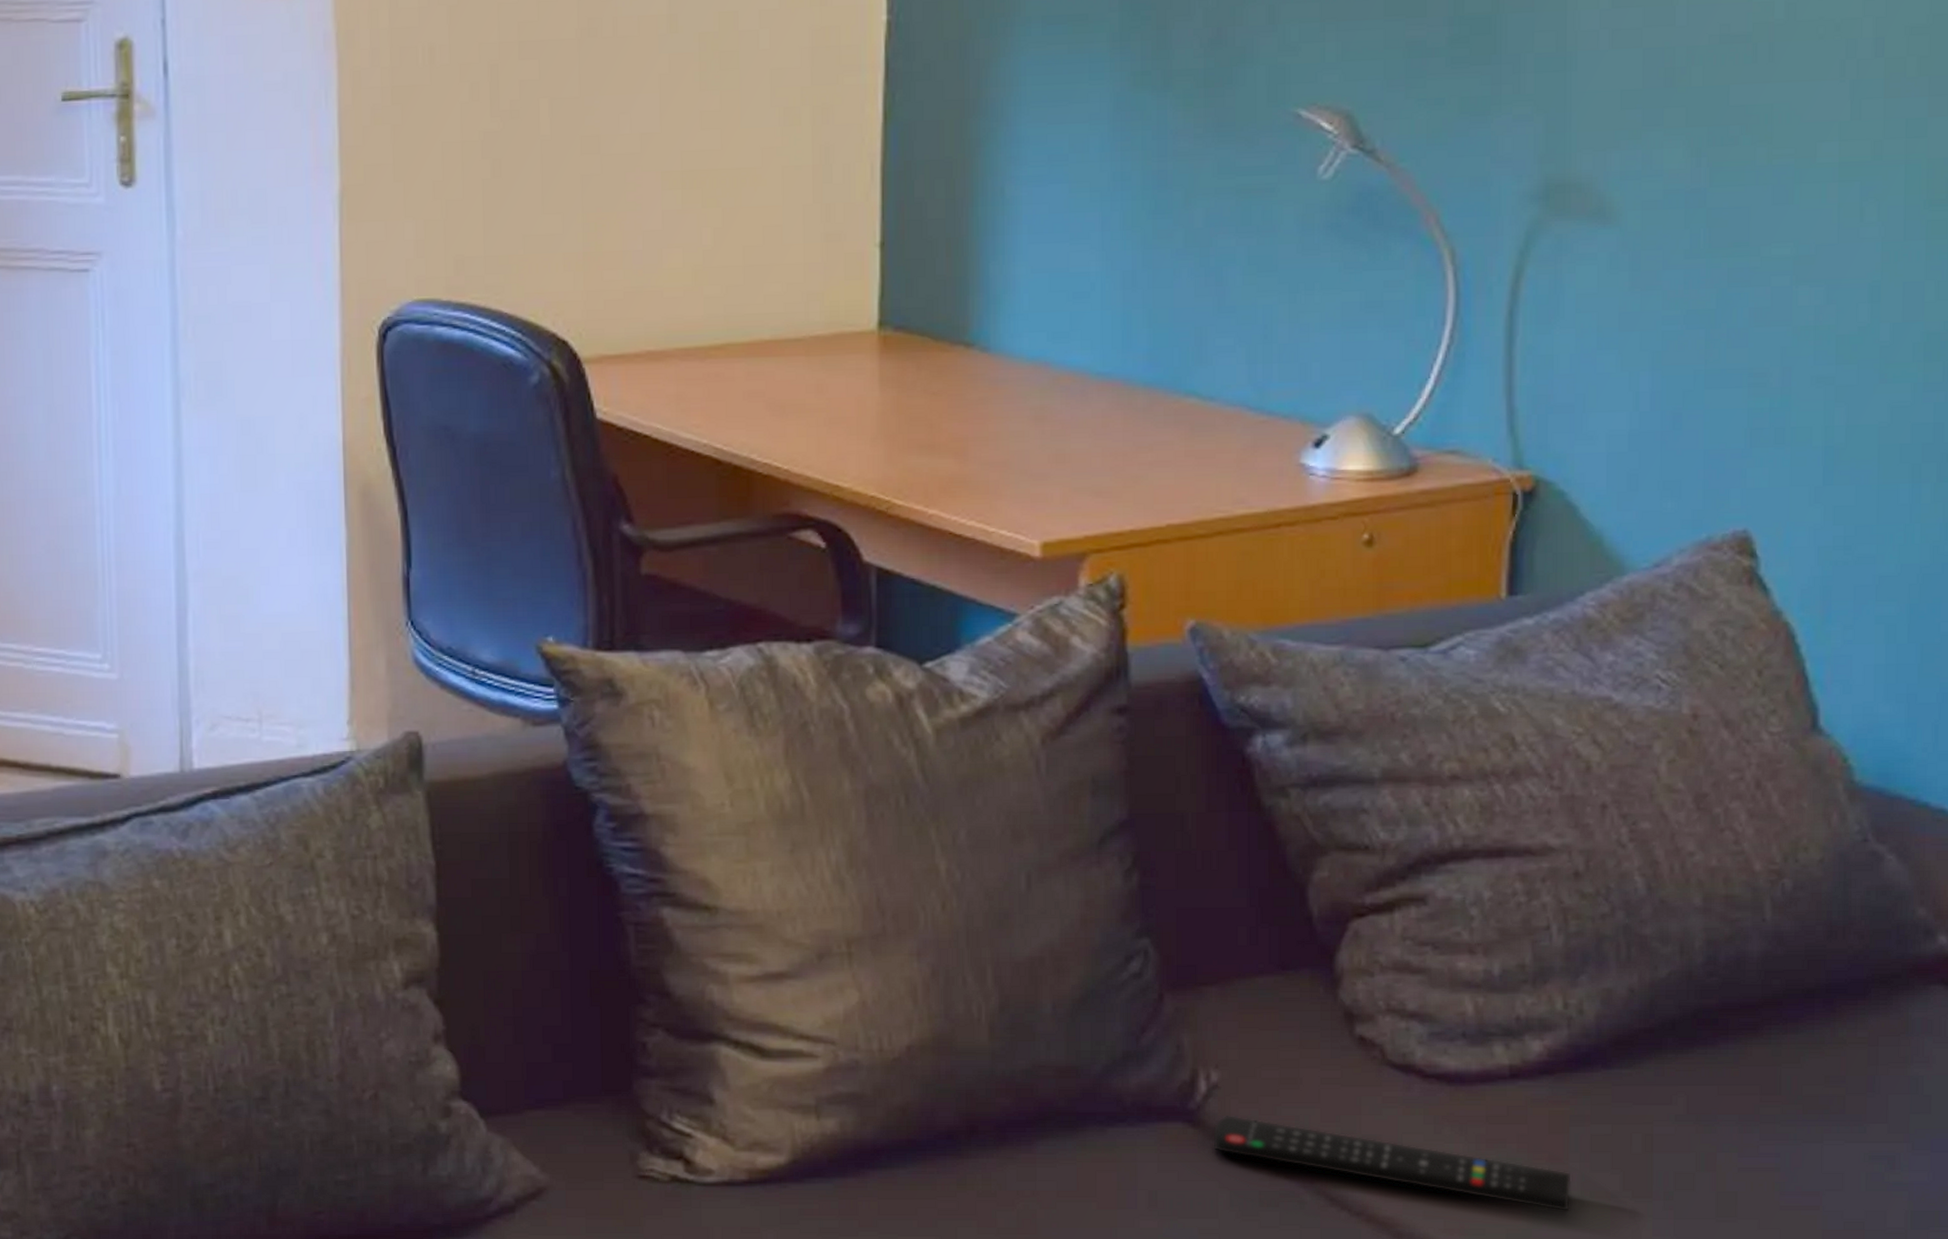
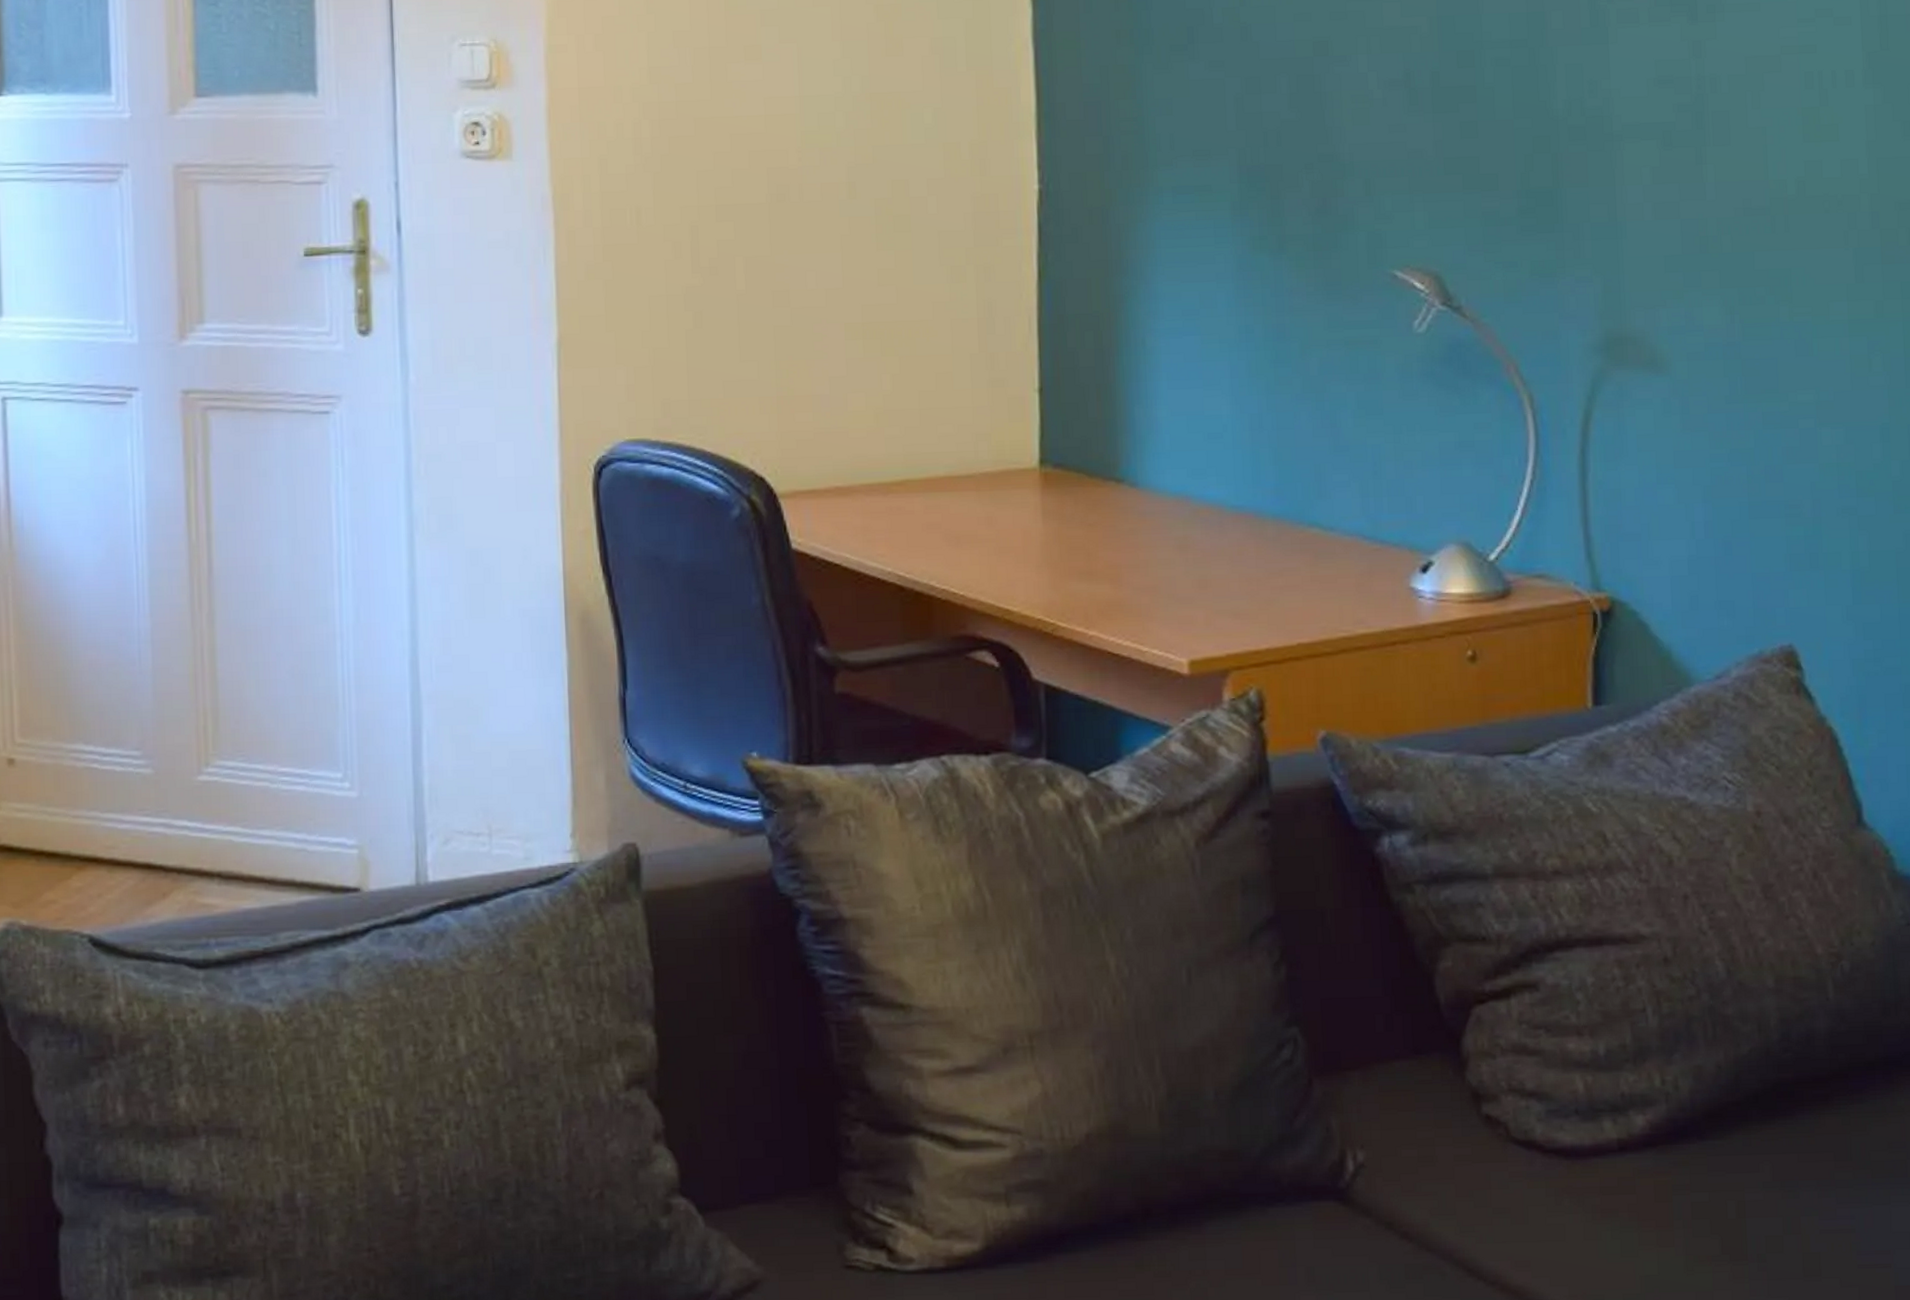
remote control: present [1212,1114,1571,1212] -> none [1361,1192,1678,1276]

